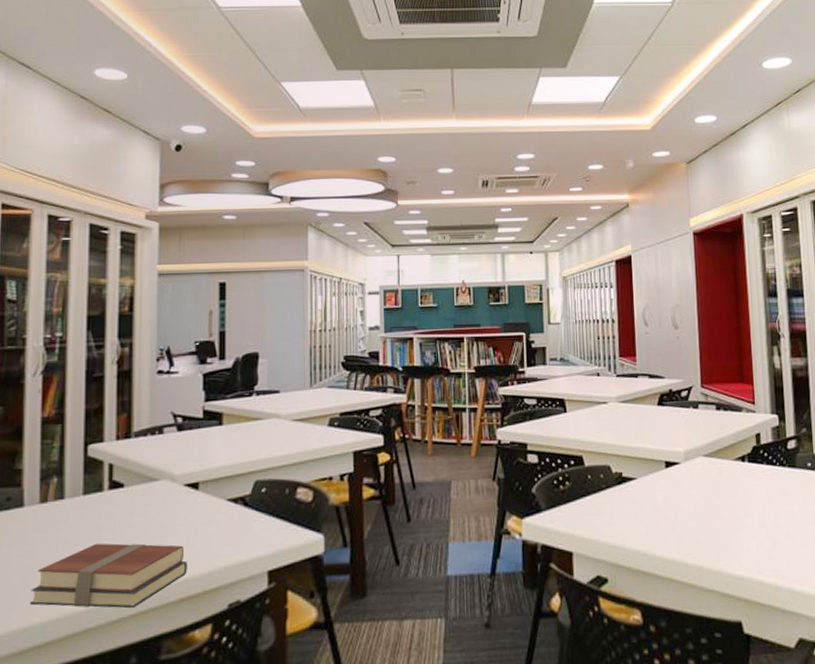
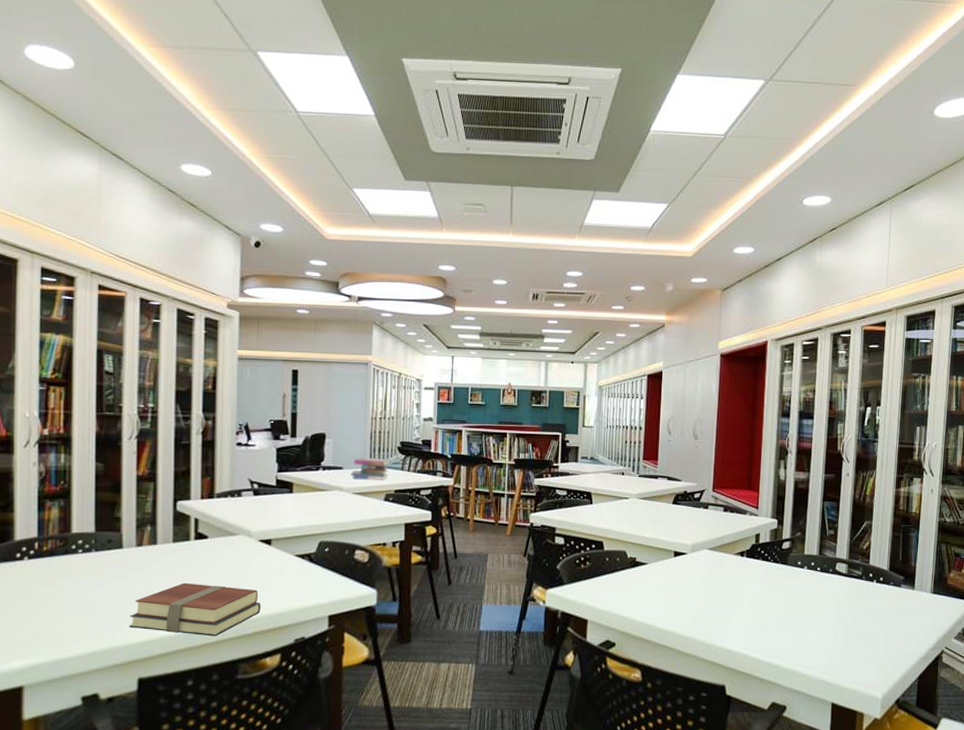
books: none [289,377,333,404] -> present [351,457,389,480]

